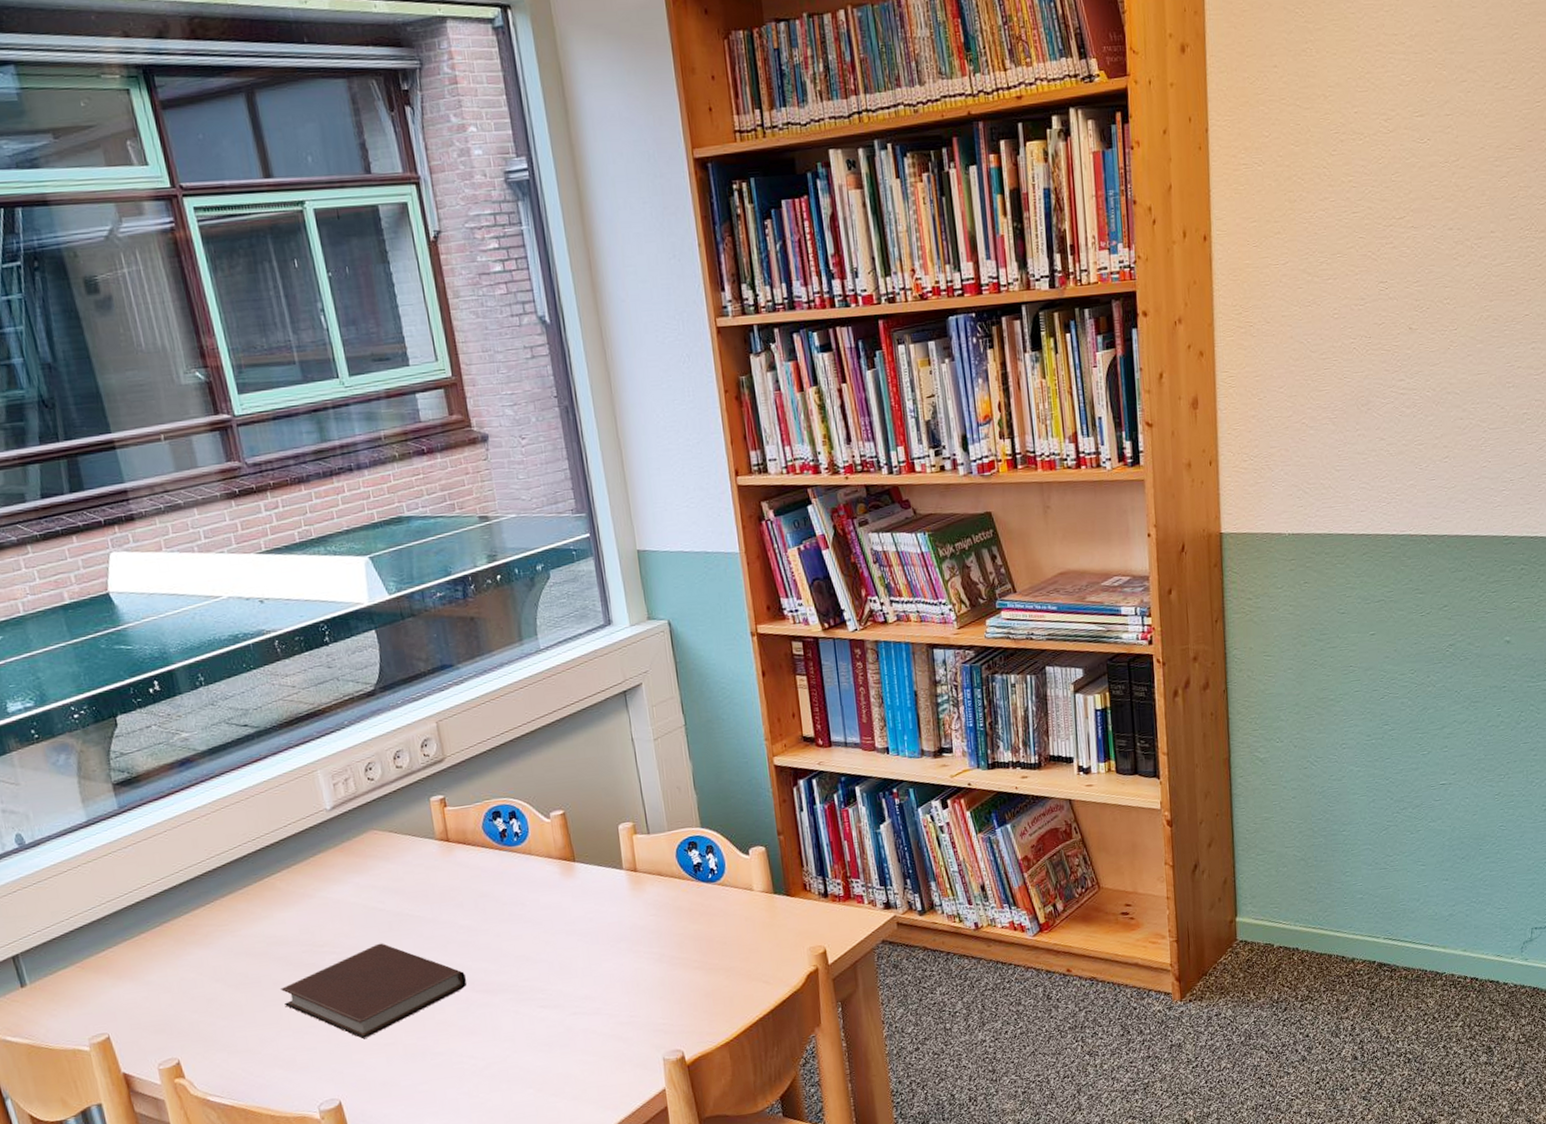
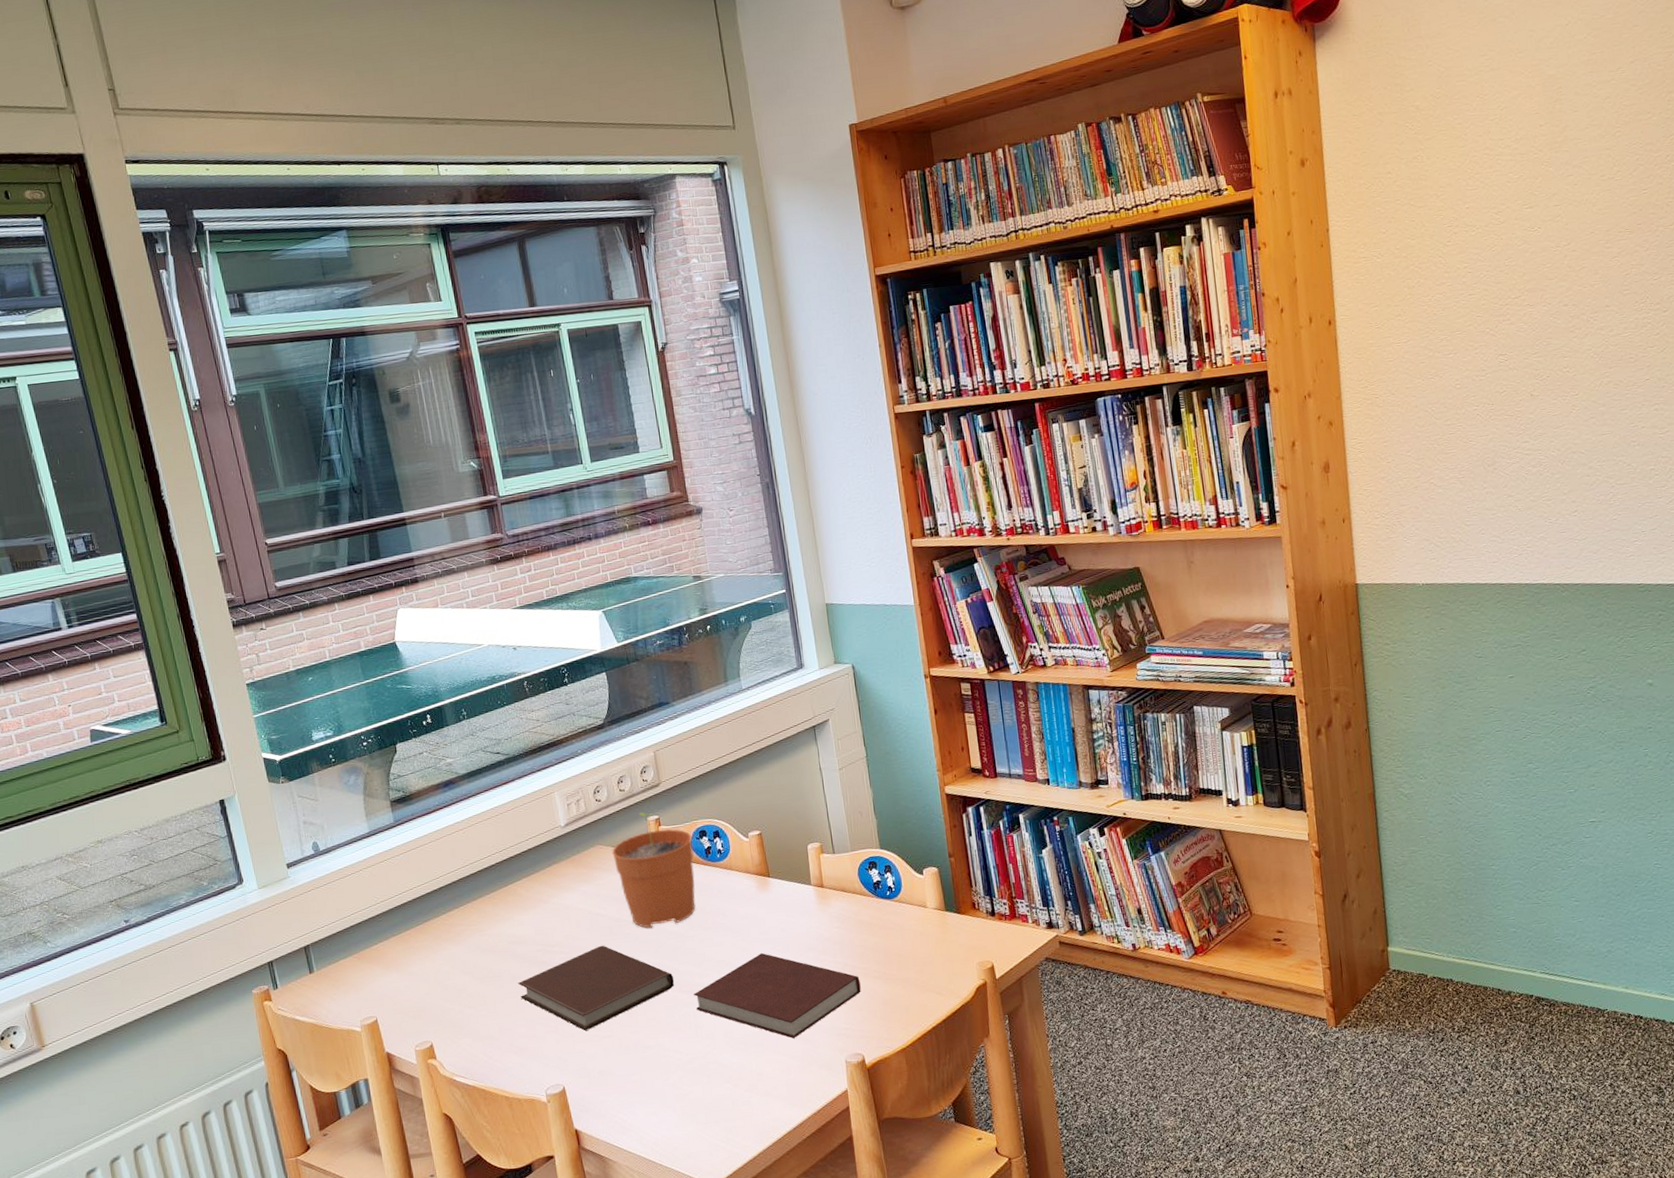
plant pot: none [389,792,490,922] -> present [612,812,696,928]
notebook: none [489,946,680,1037] -> present [694,953,861,1038]

